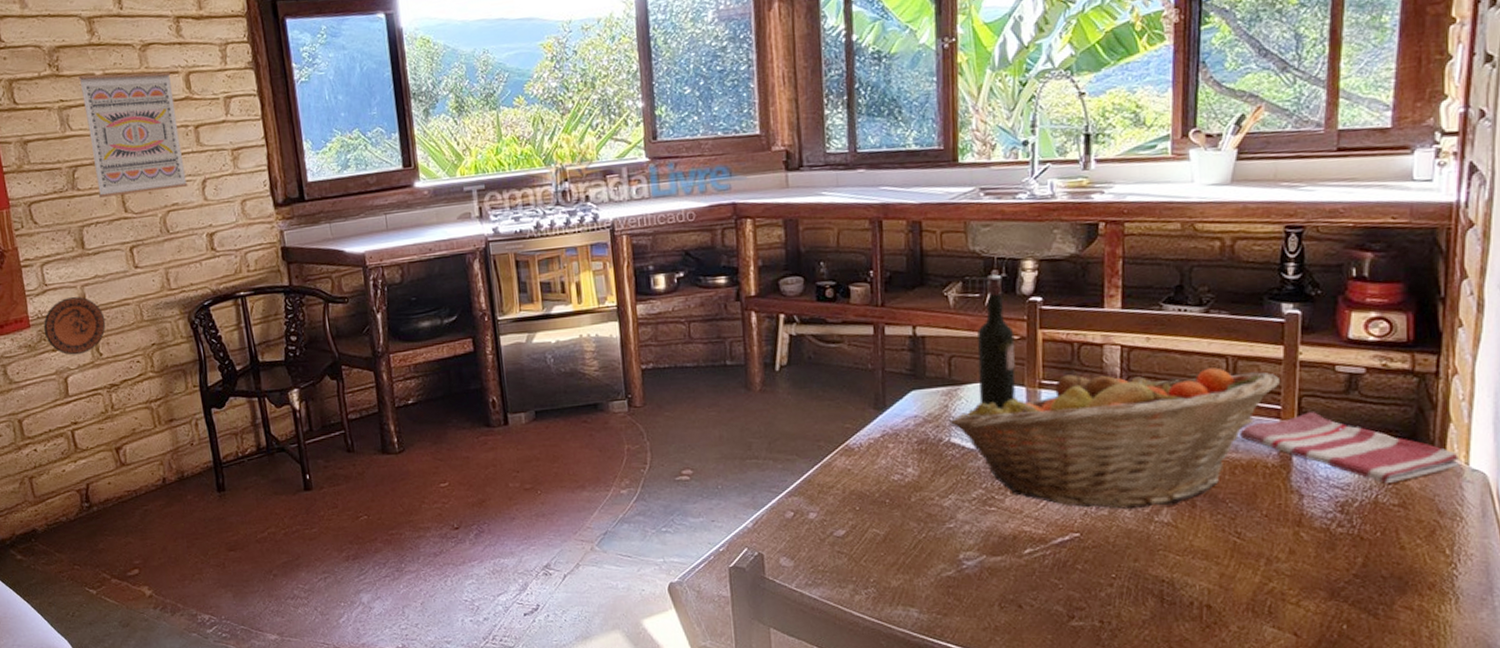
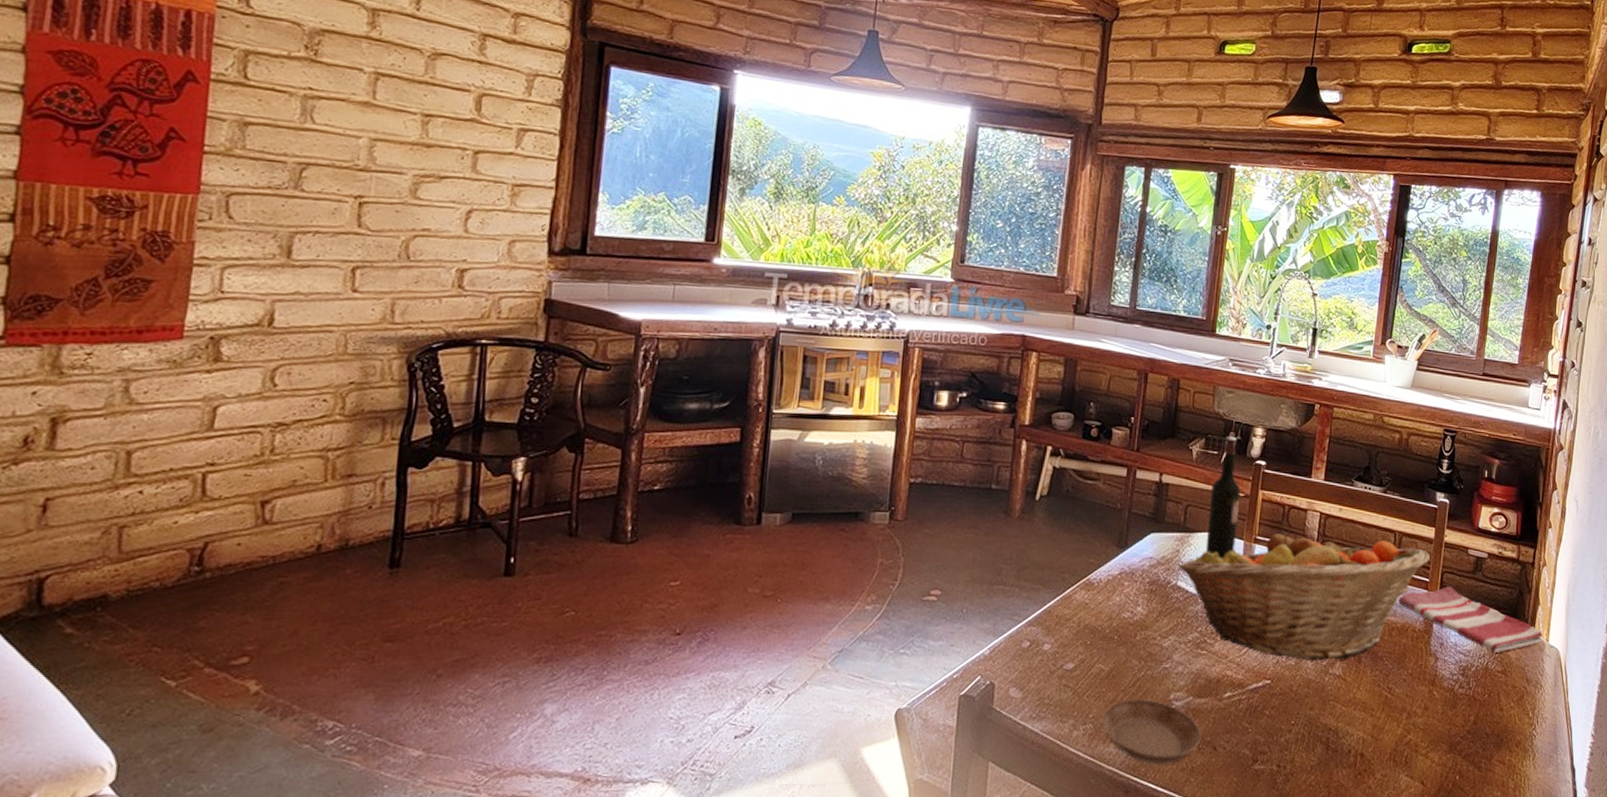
decorative plate: present [43,296,106,355] -> none [200,311,294,382]
wall art: present [78,71,188,198] -> none [329,67,460,214]
saucer: none [883,560,1003,626] -> present [1101,698,1202,766]

